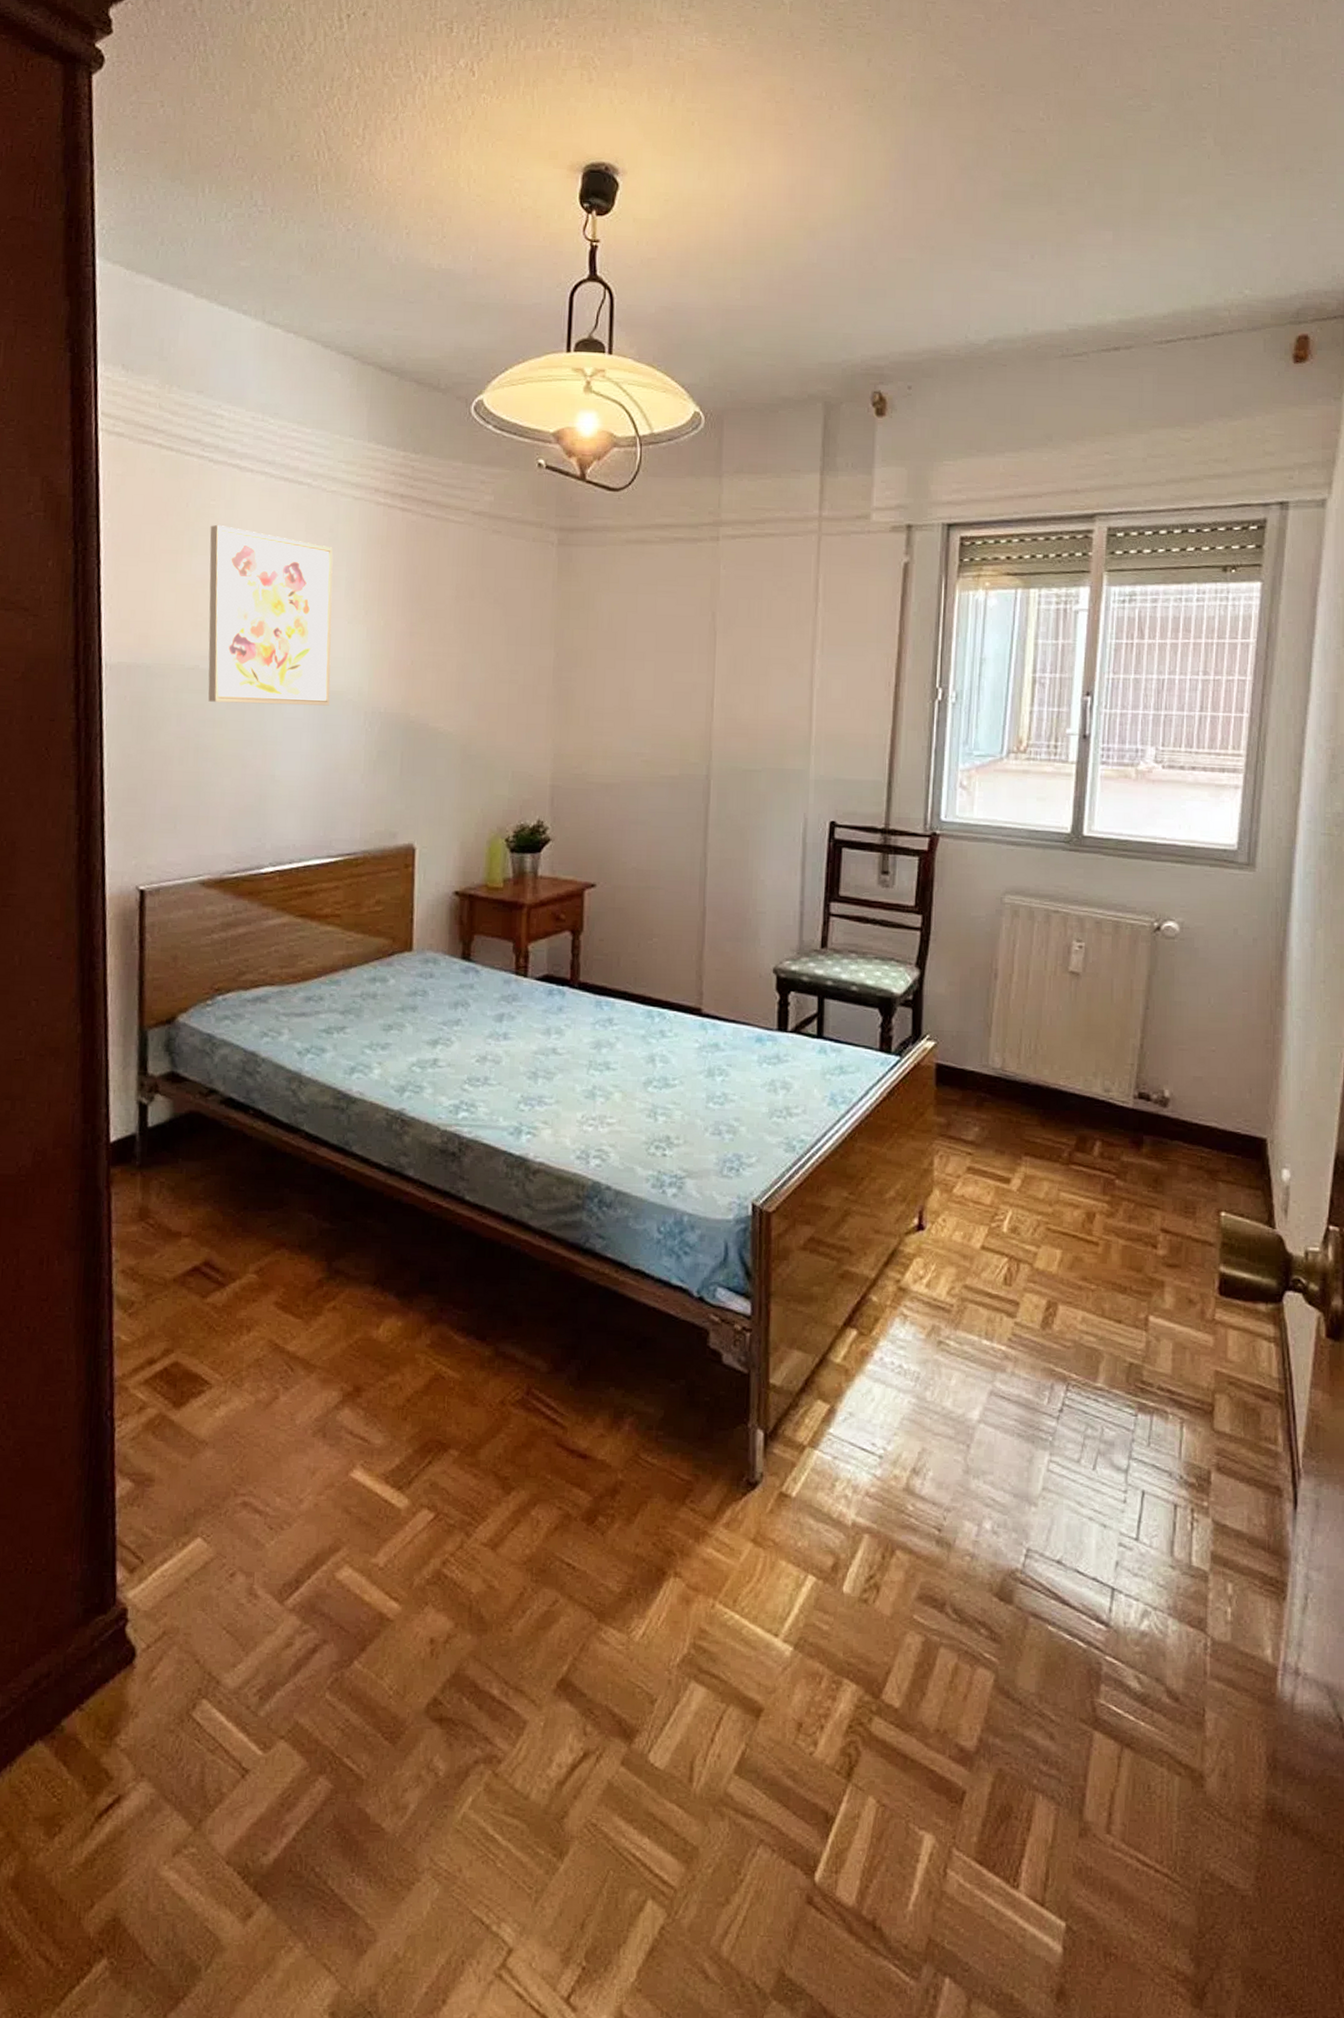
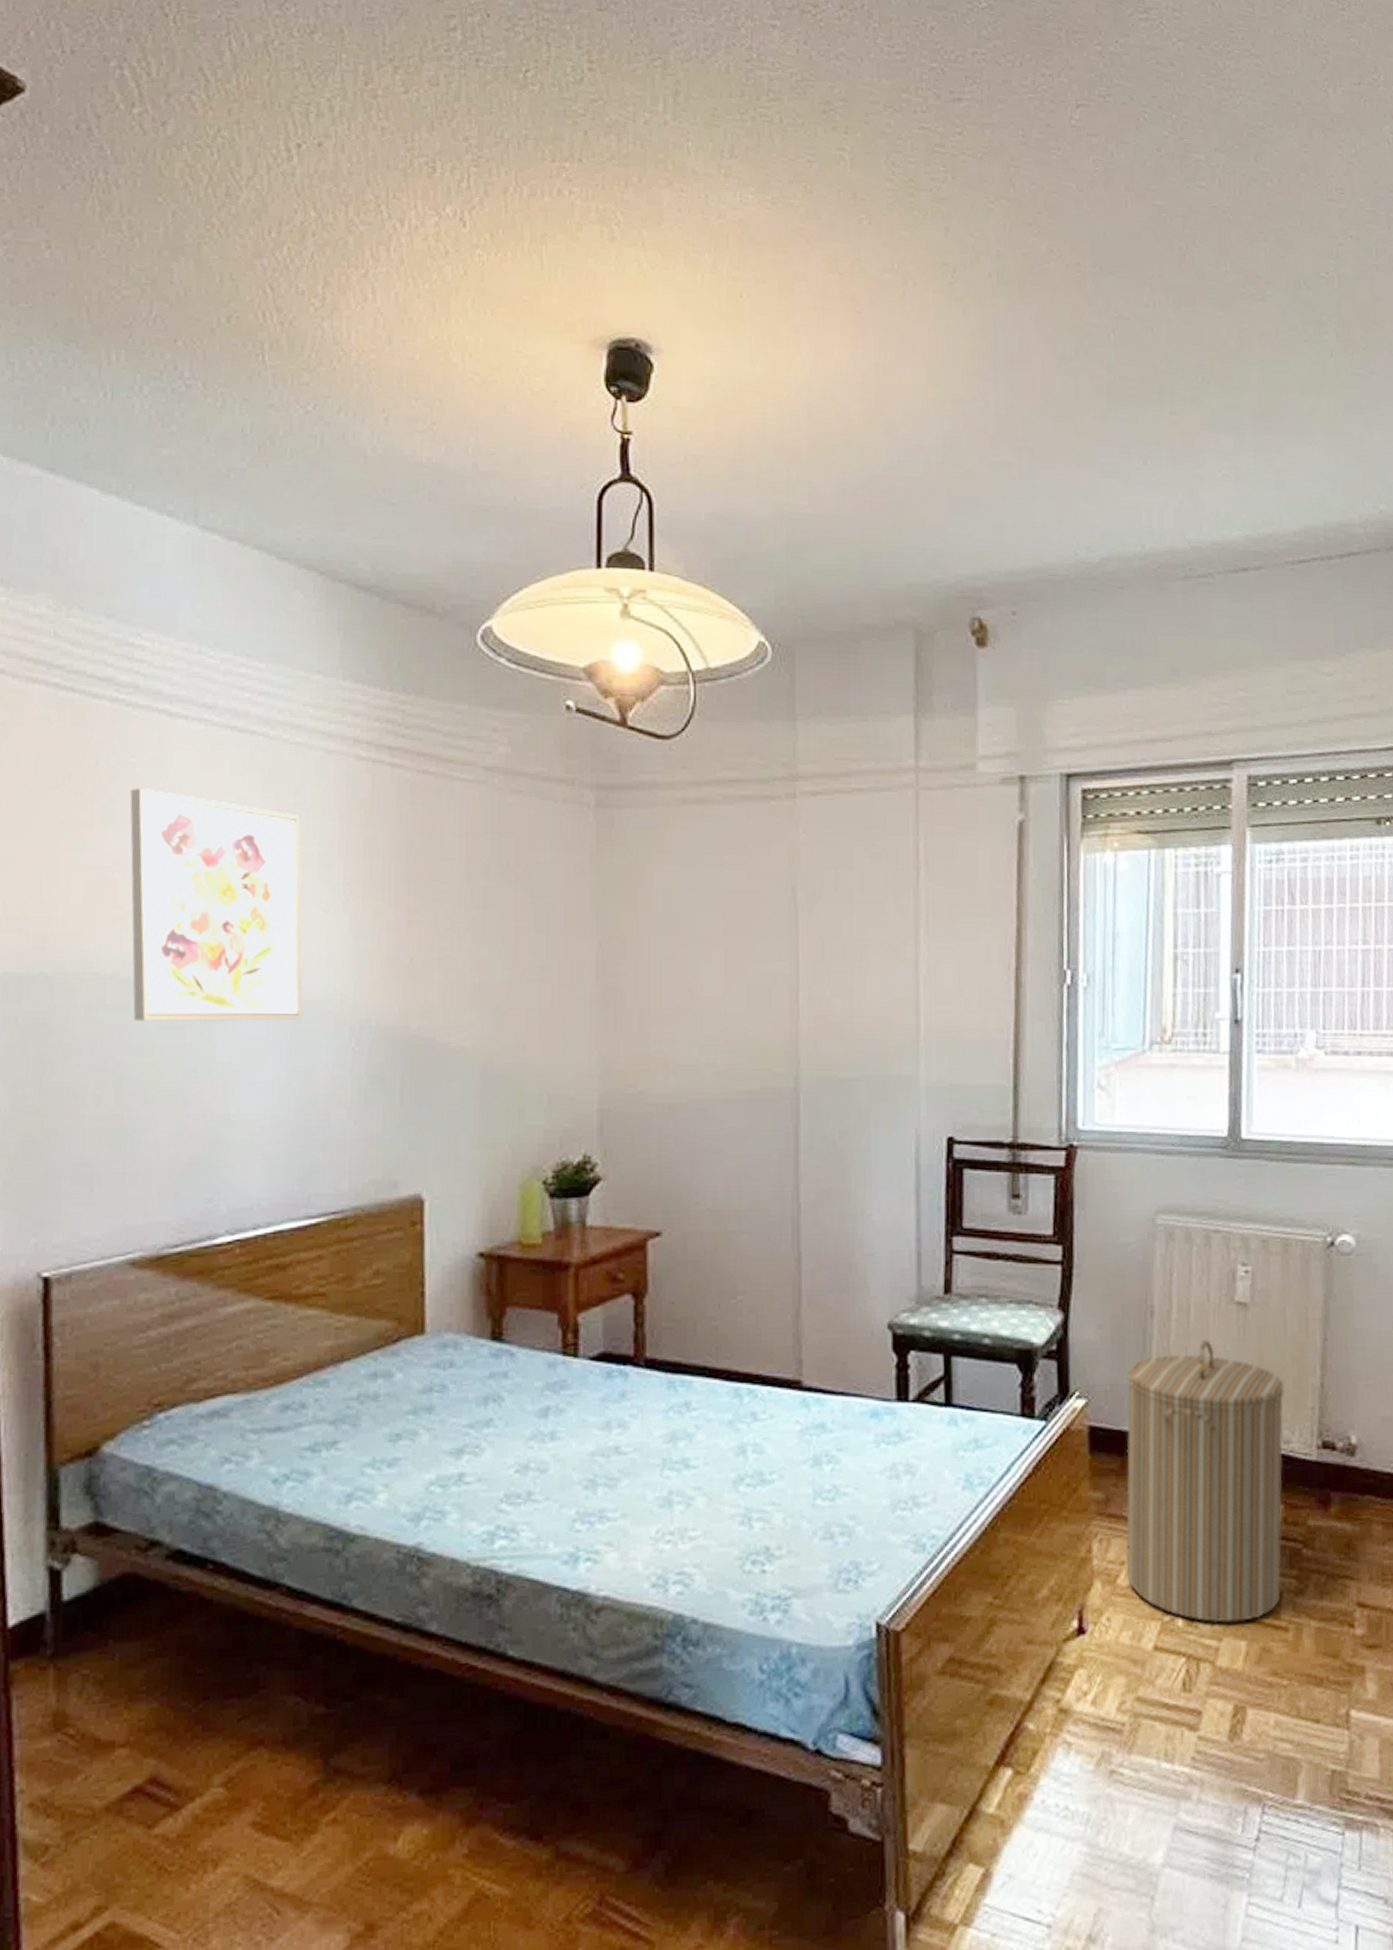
laundry hamper: none [961,1001,1108,1234] -> present [1125,1340,1284,1623]

